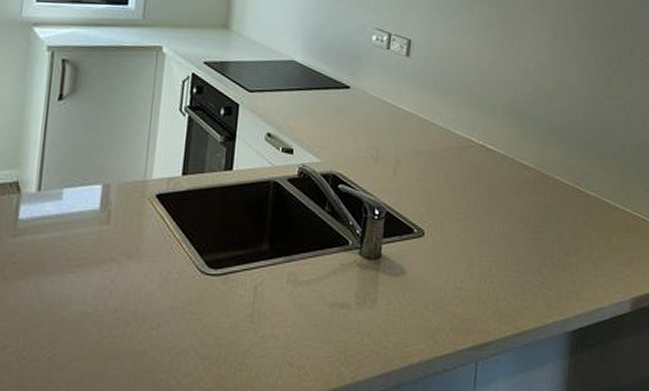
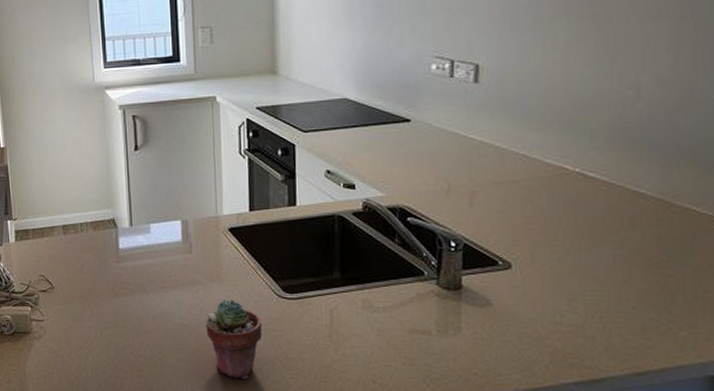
potted succulent: none [113,279,180,377] -> present [206,299,262,380]

